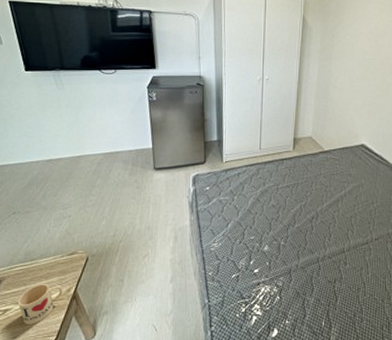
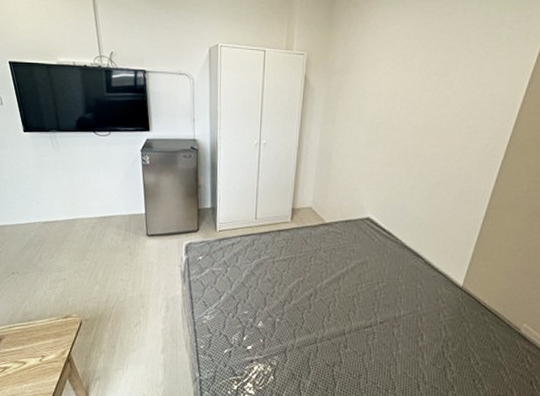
mug: present [18,284,63,325] -> none [16,344,58,384]

